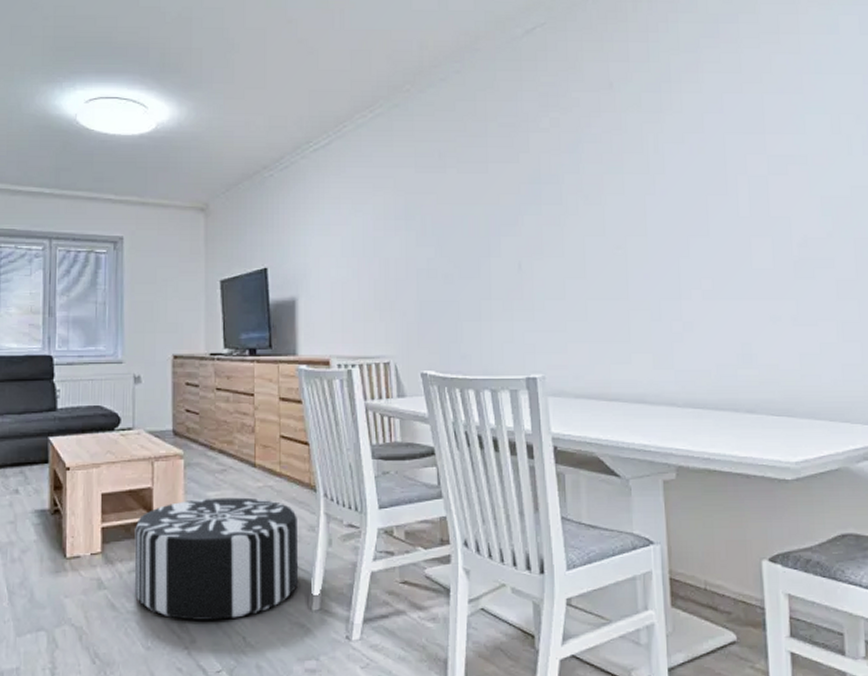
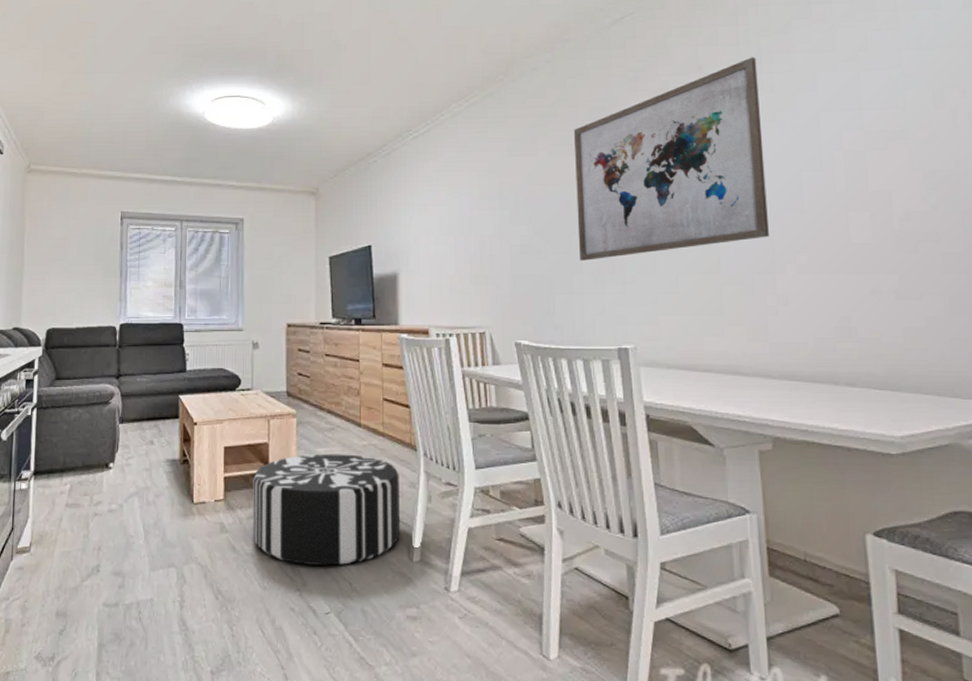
wall art: none [484,75,676,286] -> present [574,57,769,261]

